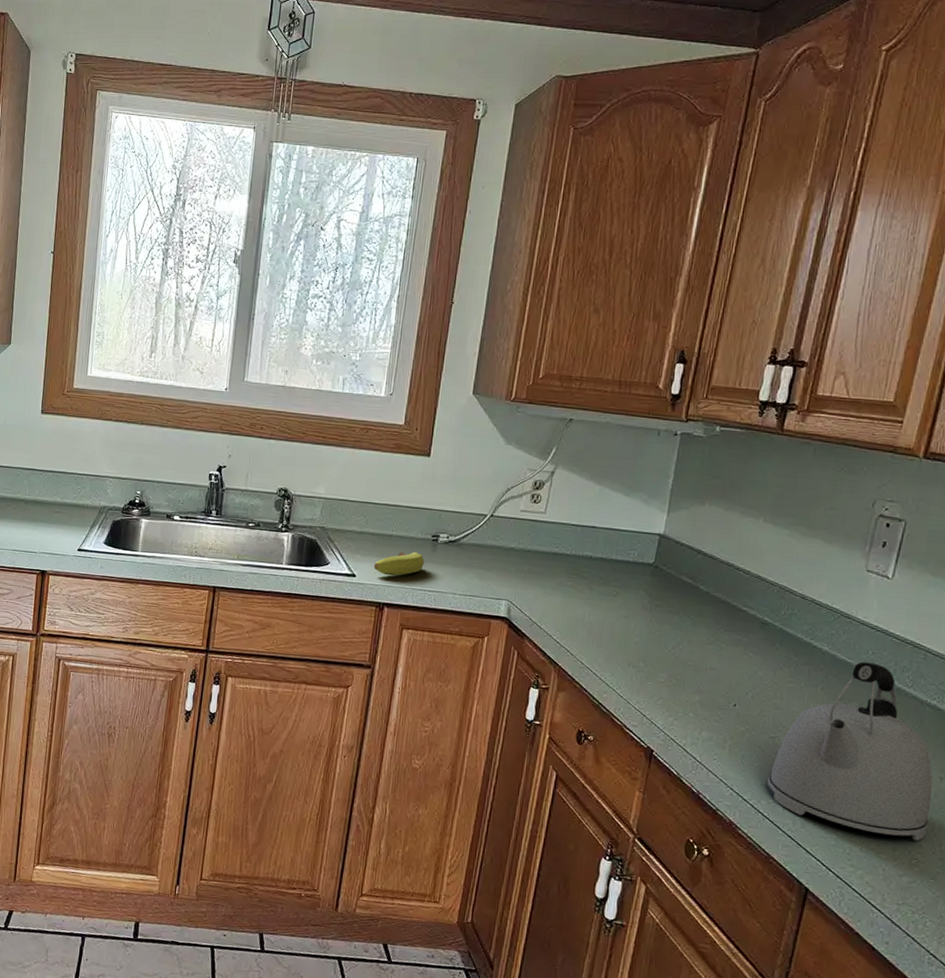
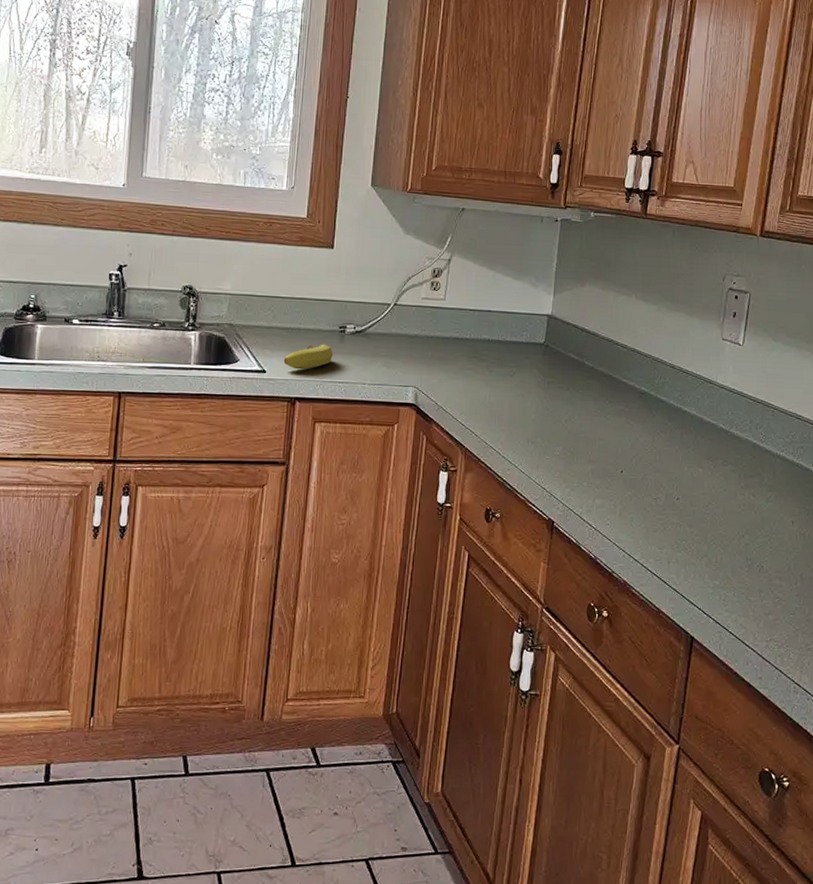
kettle: present [767,661,933,841] -> none [653,422,787,581]

